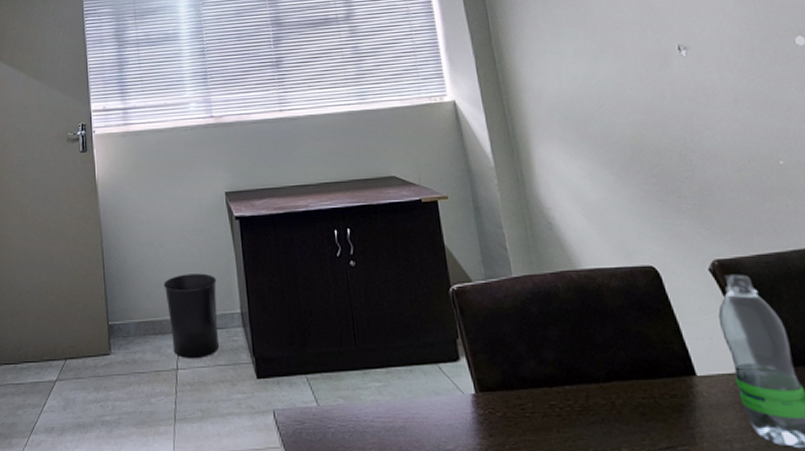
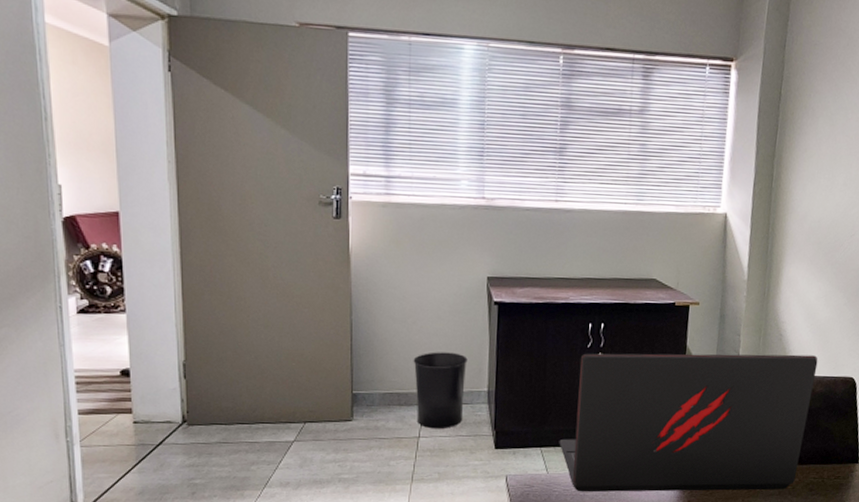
laptop: none [324,243,619,428] -> present [559,353,818,492]

